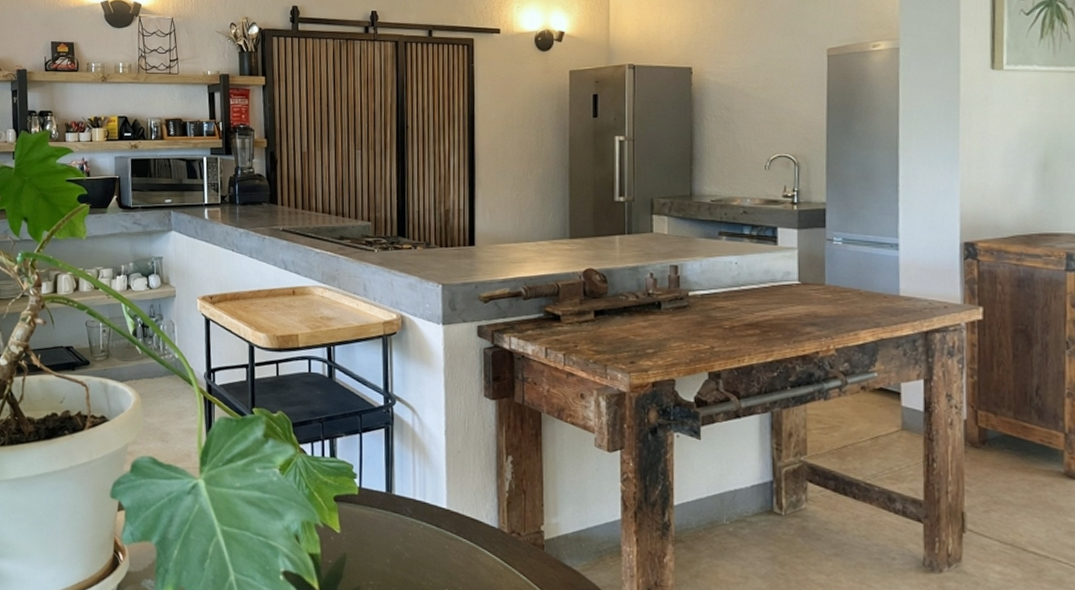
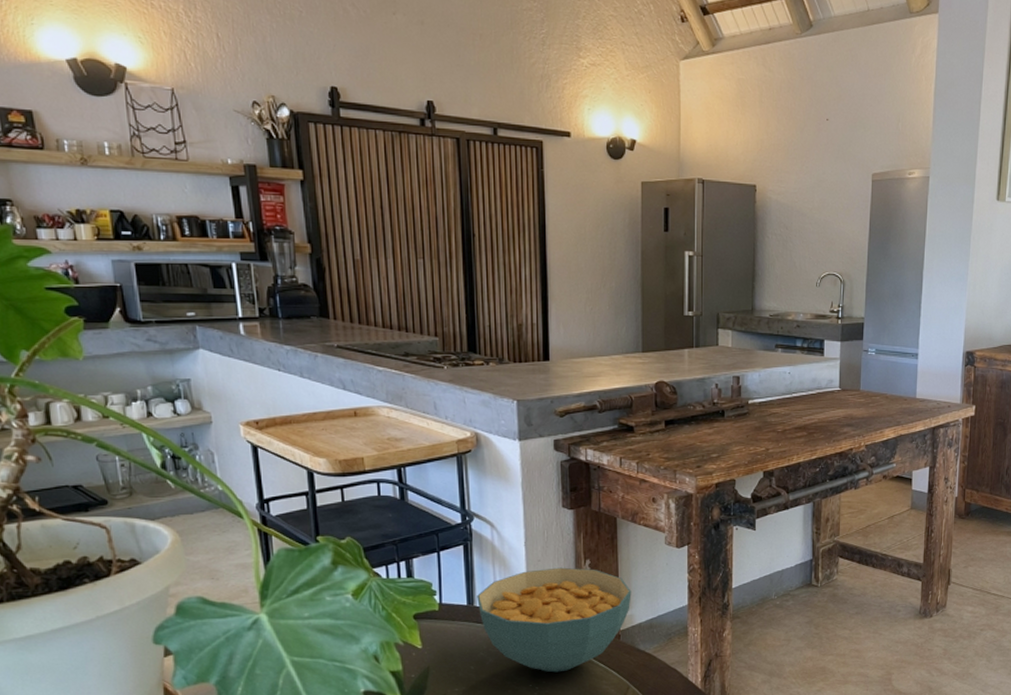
cereal bowl: none [396,461,557,579] -> present [477,567,632,673]

